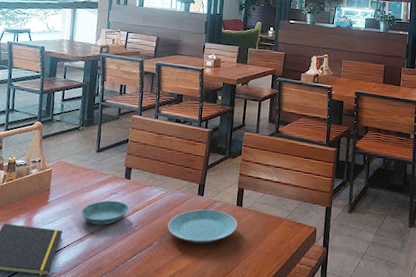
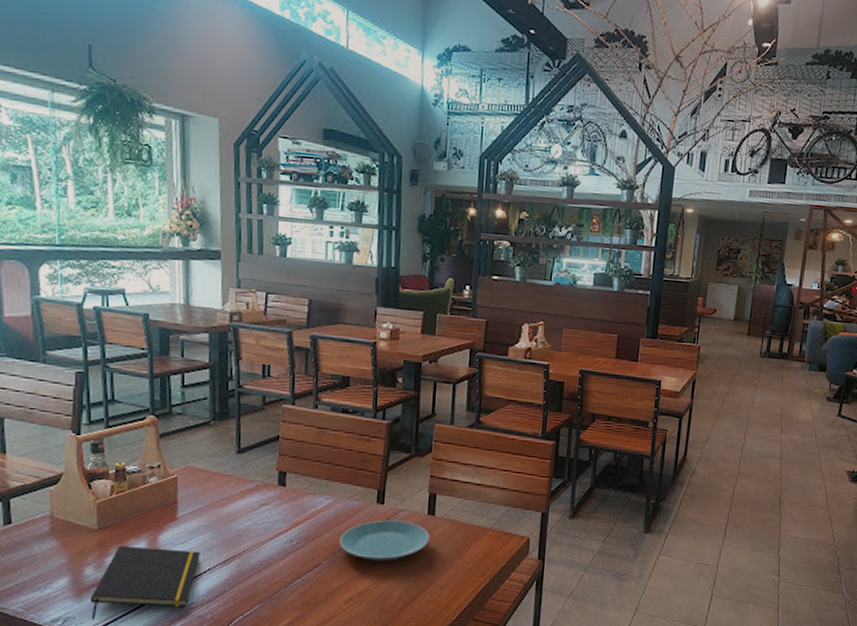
saucer: present [81,200,130,225] -> none [222,513,287,544]

